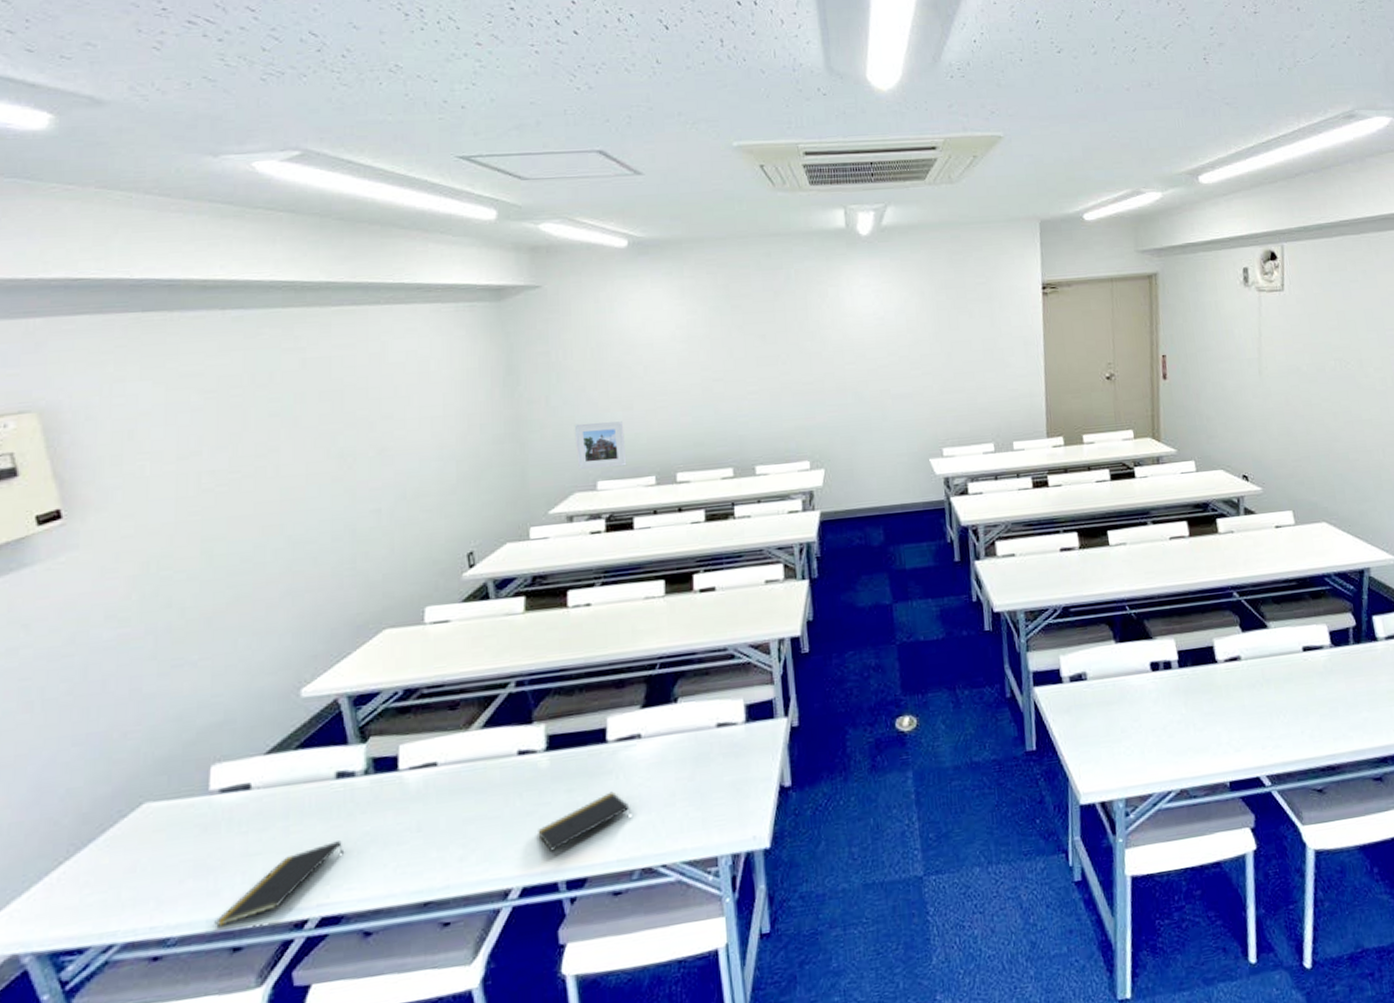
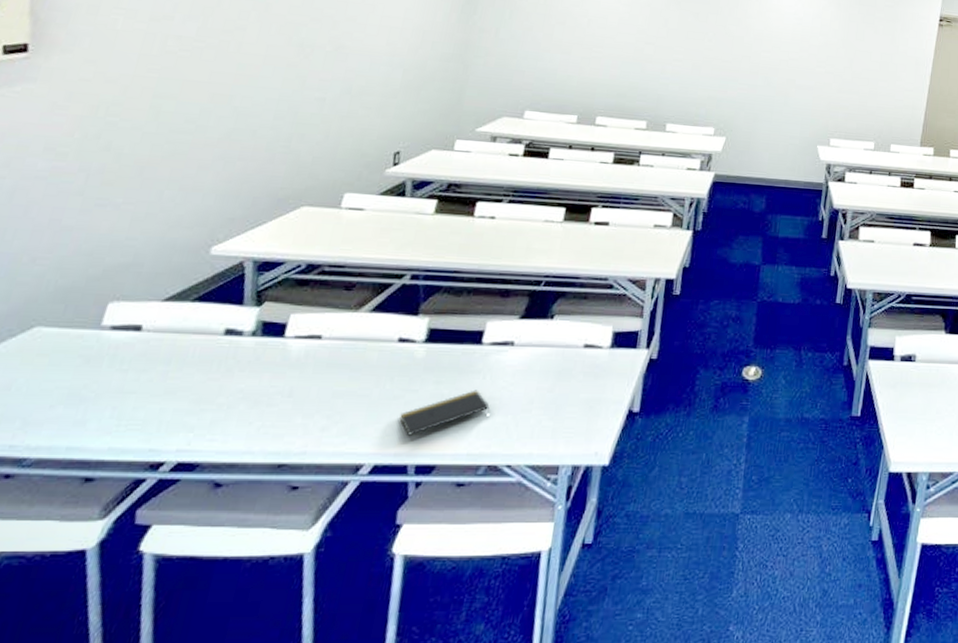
notepad: present [214,840,343,928] -> none [73,393,215,456]
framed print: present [574,421,627,470] -> none [511,57,559,102]

